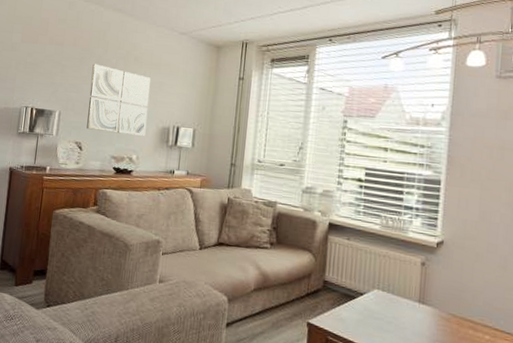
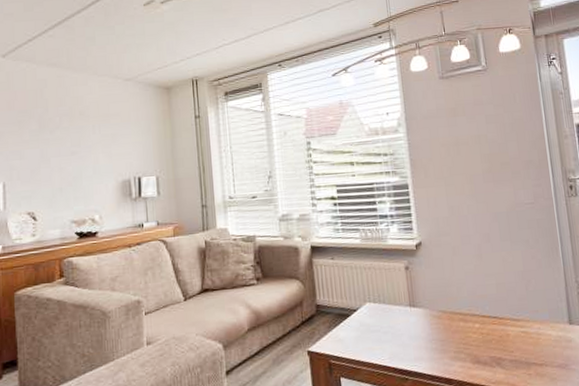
wall art: present [86,63,151,136] -> none [34,125,105,197]

